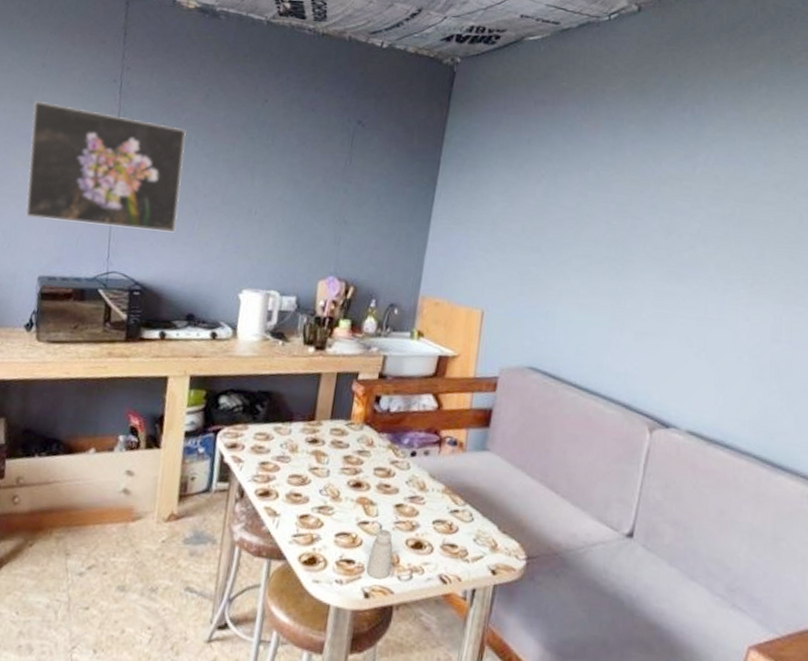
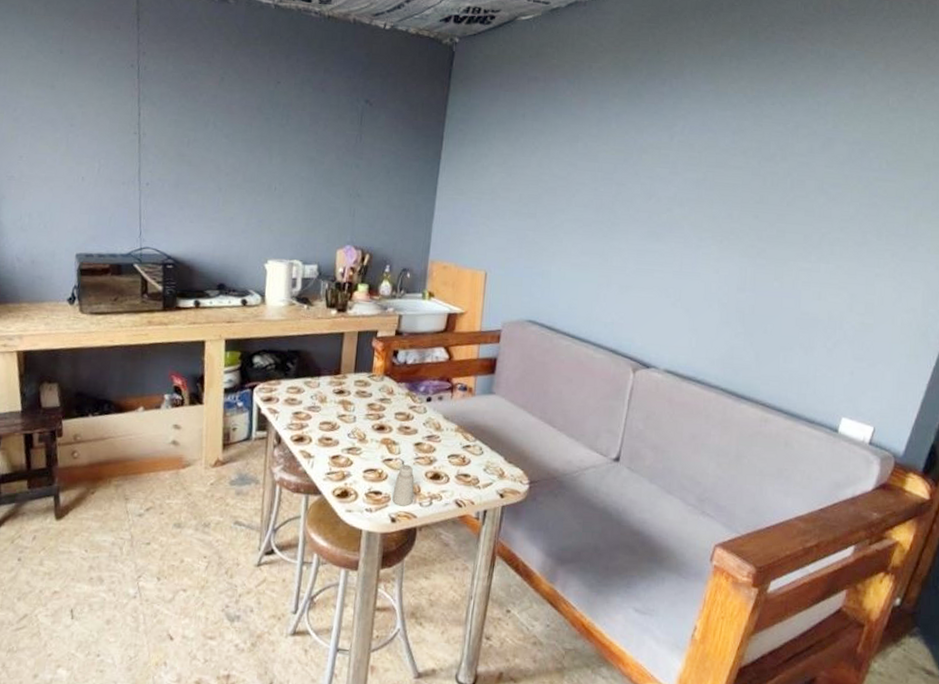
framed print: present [25,101,187,233] -> none [54,87,205,210]

